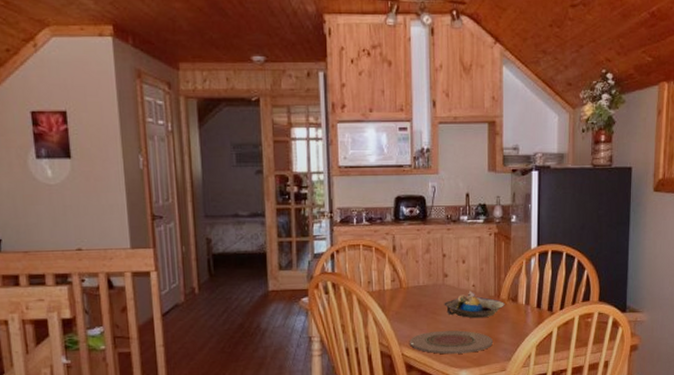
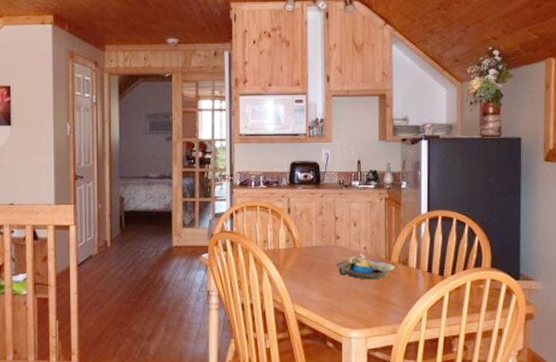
plate: present [410,330,493,354] -> none [302,290,384,314]

